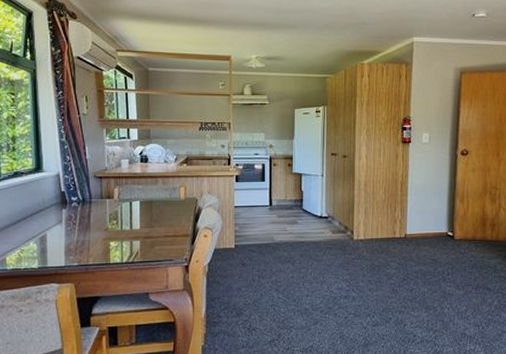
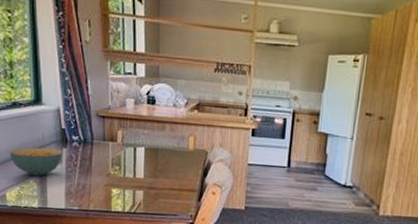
cereal bowl: none [11,211,63,238] -> present [10,147,63,176]

